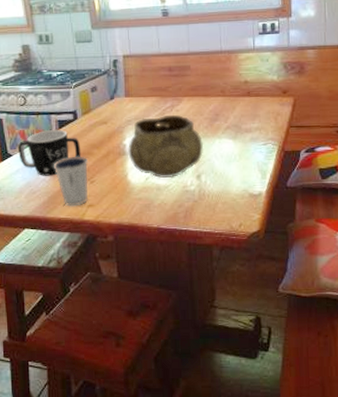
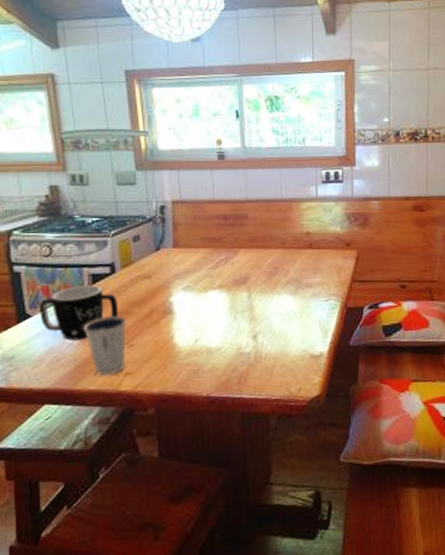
decorative bowl: present [127,114,204,179] -> none [173,268,262,340]

